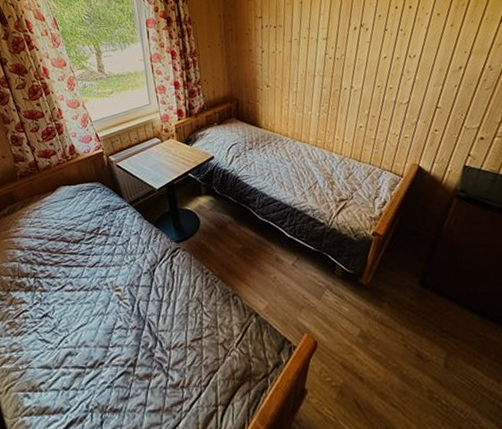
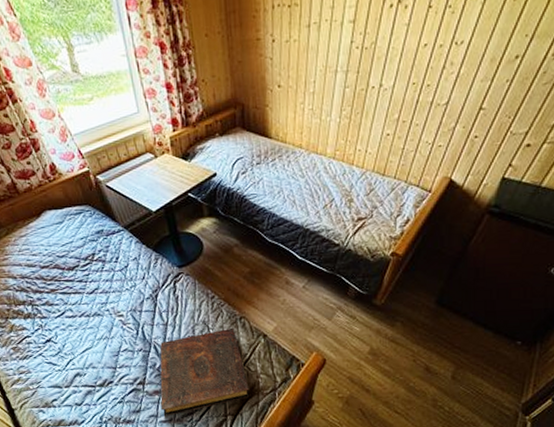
book: none [150,305,242,405] -> present [160,327,250,416]

